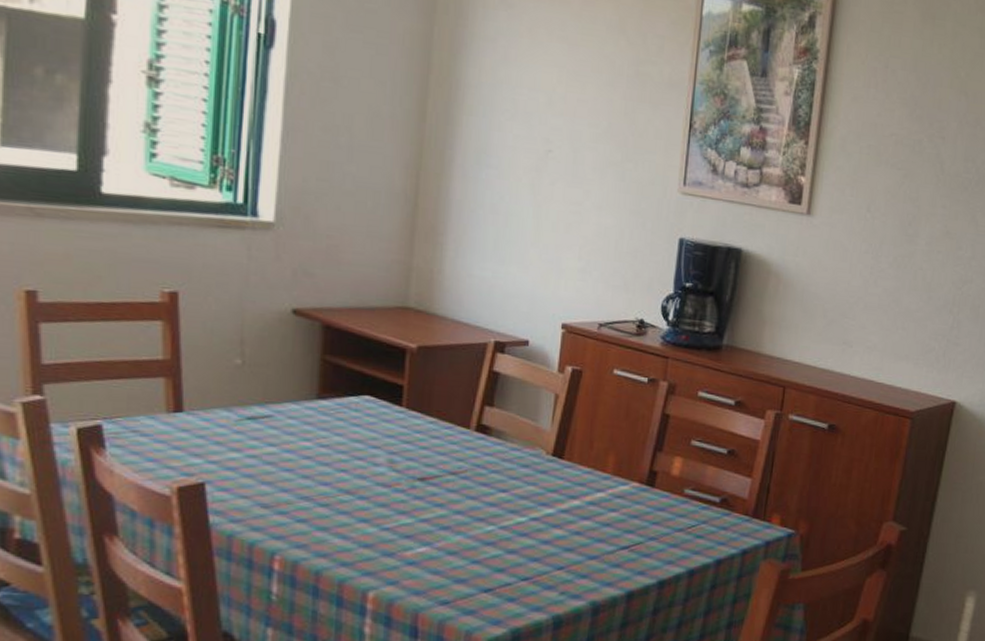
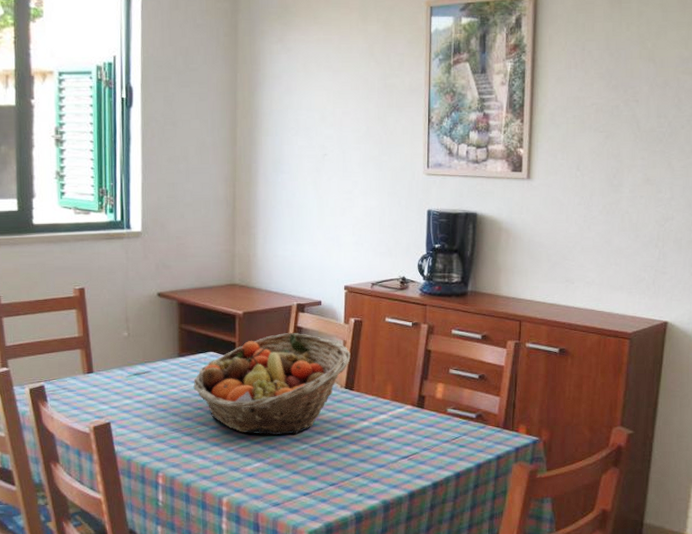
fruit basket: none [336,378,563,512] -> present [193,333,351,435]

